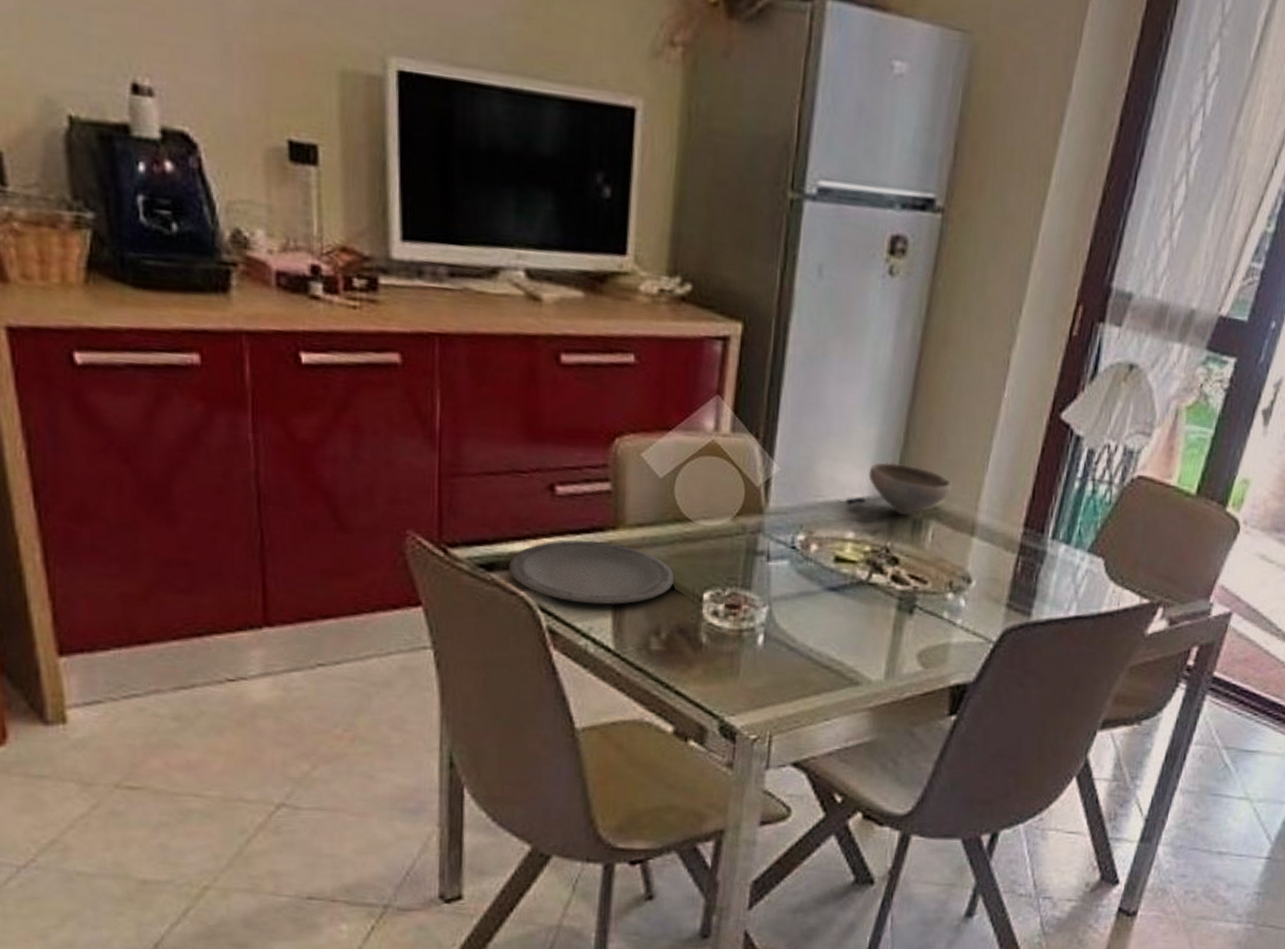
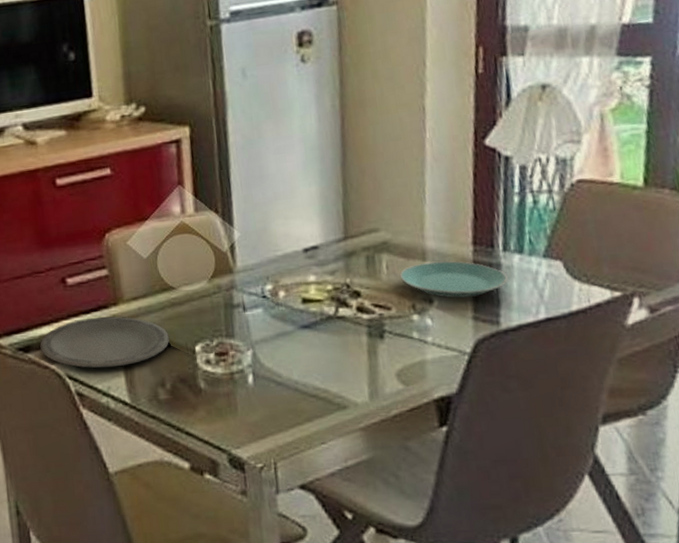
bowl: present [868,462,952,515] -> none [317,210,397,254]
plate: none [943,538,1050,583] -> present [399,261,508,298]

